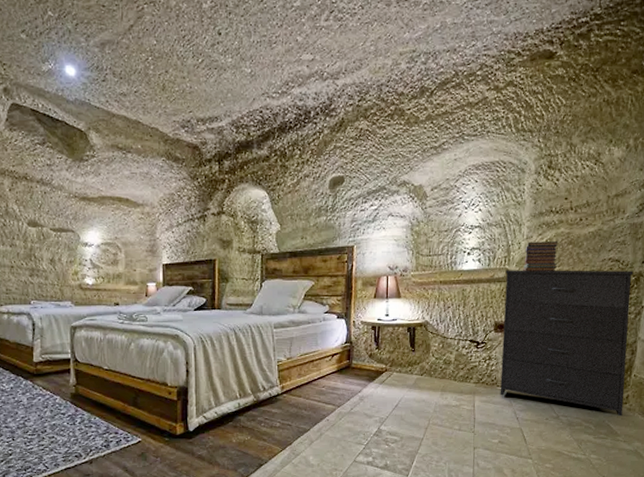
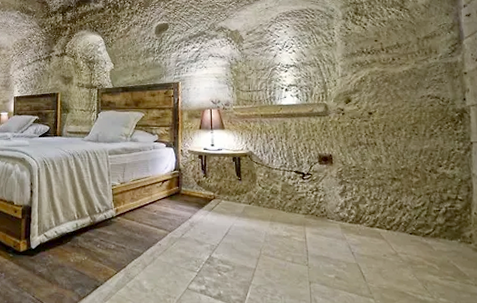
dresser: present [500,270,634,417] -> none [324,105,469,257]
book stack: present [522,242,558,271] -> none [340,79,375,107]

